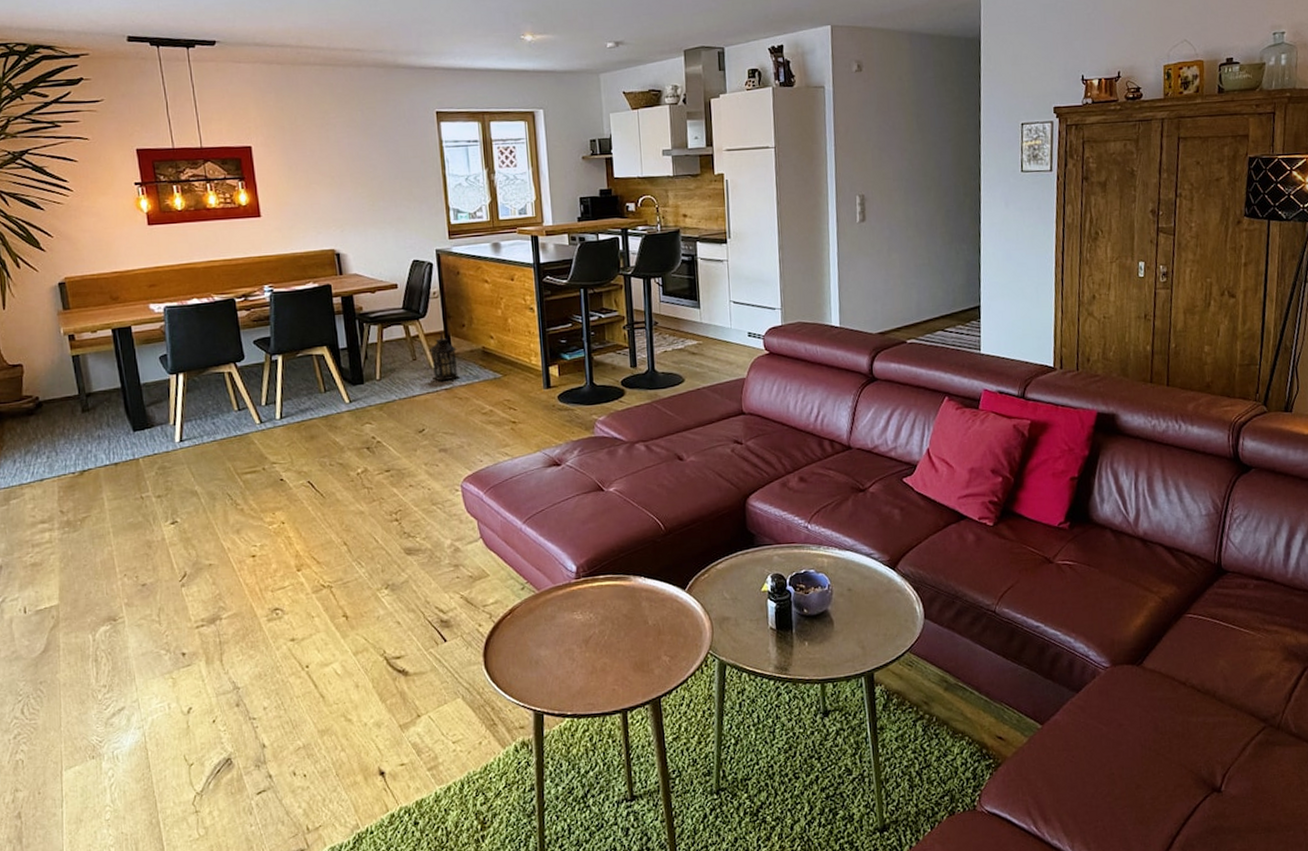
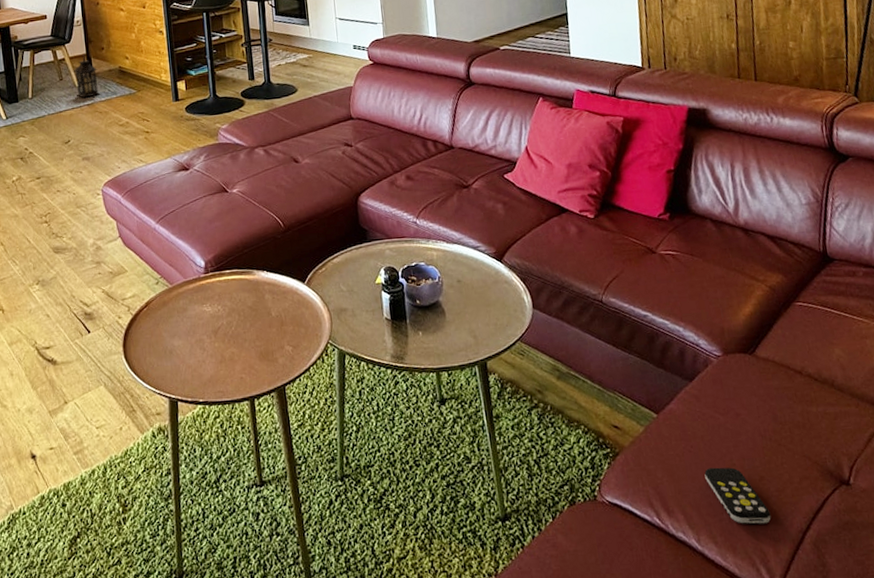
remote control: none [1083,776,1144,831] -> present [704,467,771,524]

